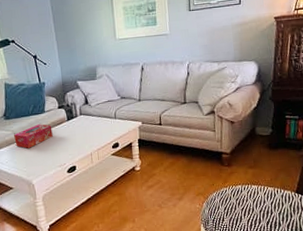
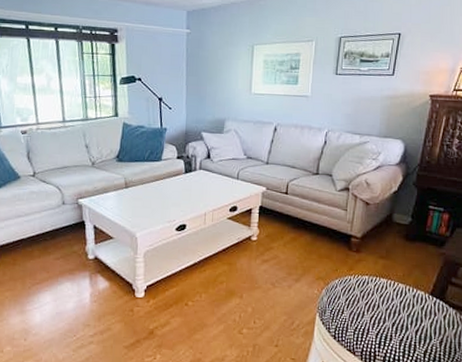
tissue box: present [14,124,53,149] -> none [124,172,167,197]

